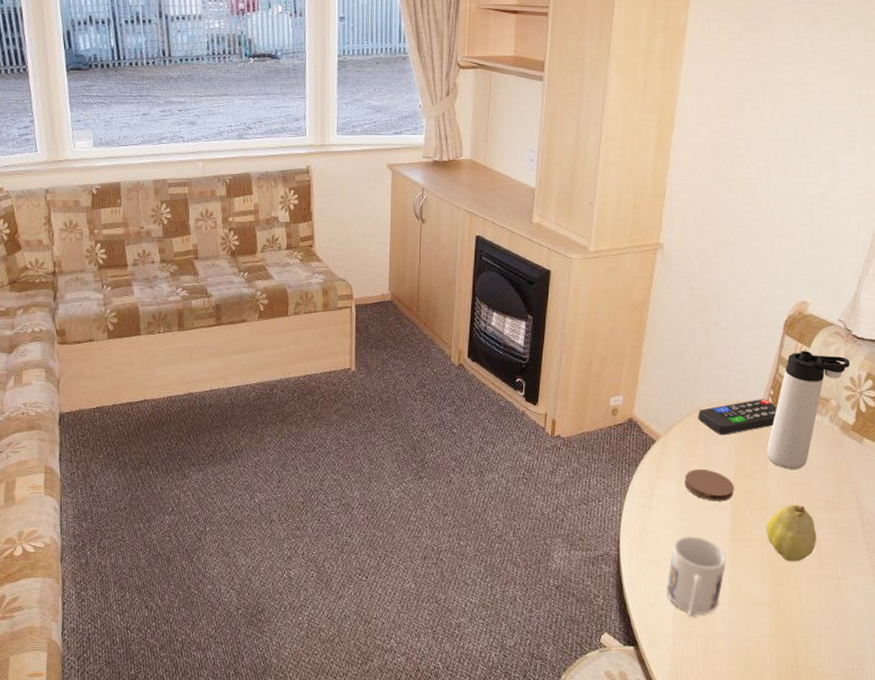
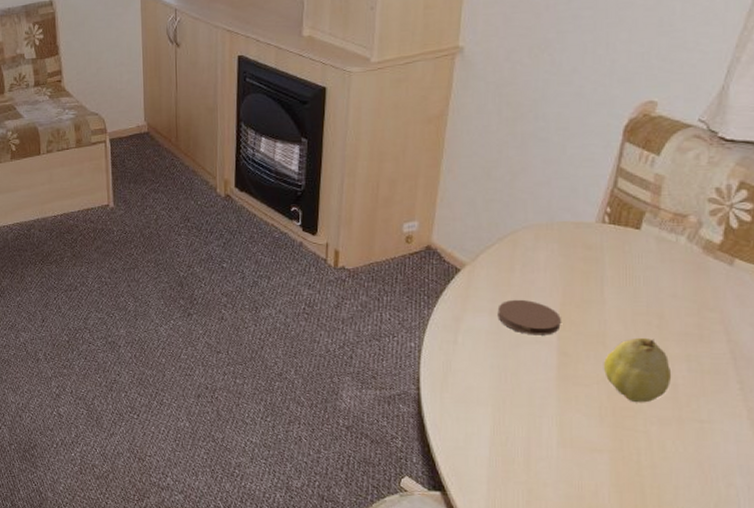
mug: present [665,535,728,618] -> none [477,373,554,463]
remote control: present [698,399,778,435] -> none [513,218,617,261]
thermos bottle: present [767,351,851,470] -> none [604,159,716,299]

